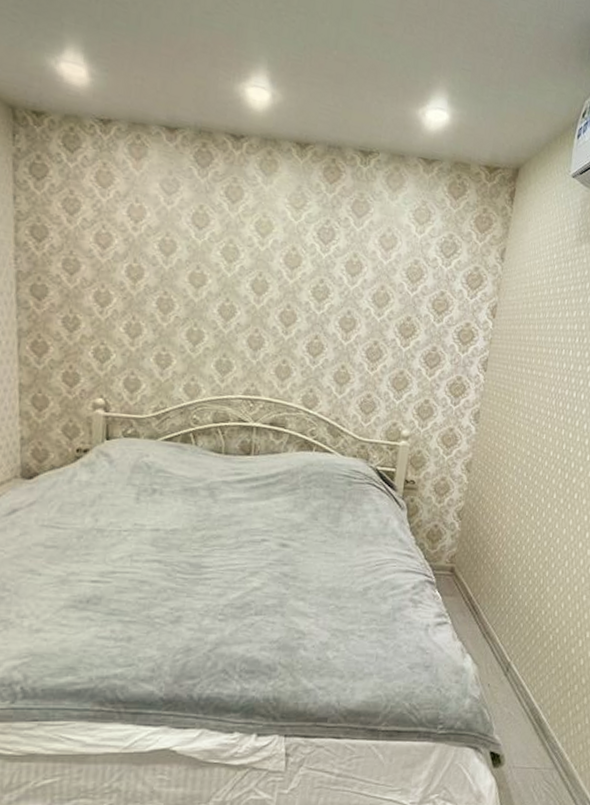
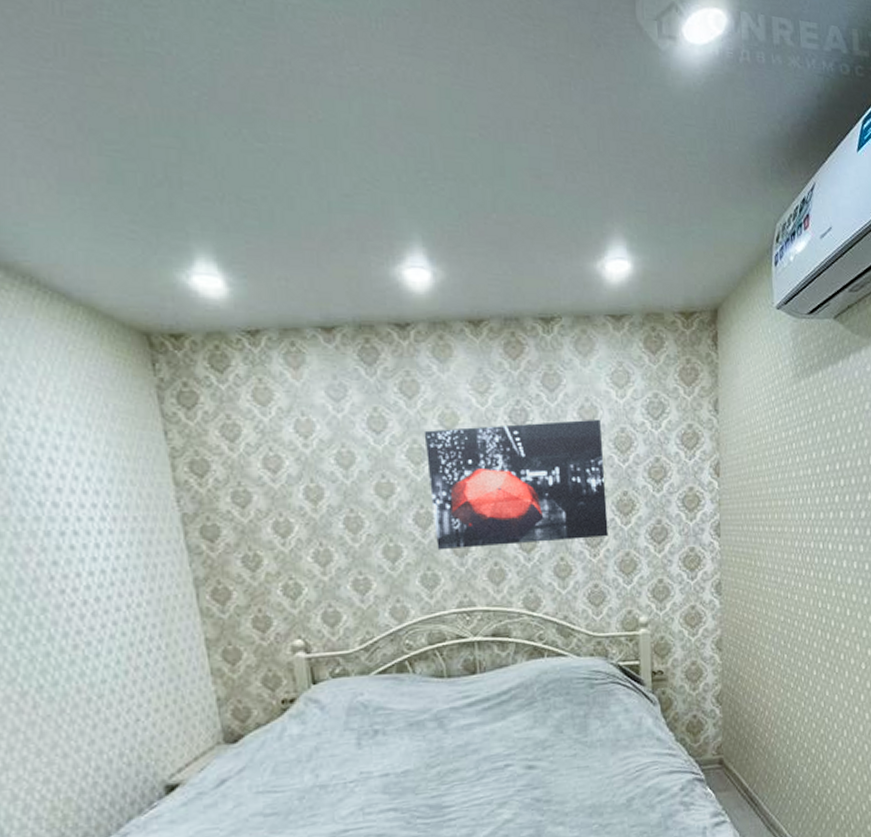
wall art: none [235,233,398,354] -> present [424,419,609,551]

